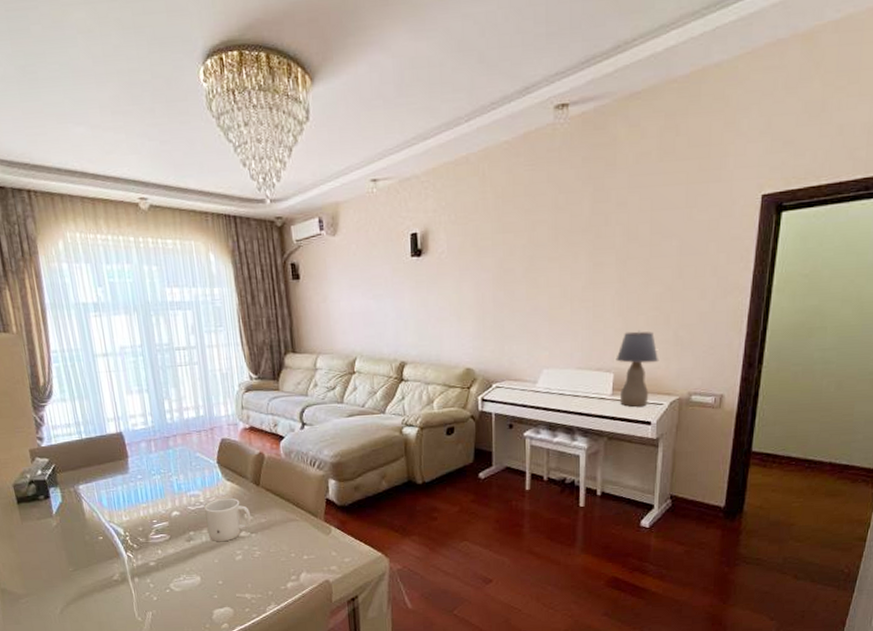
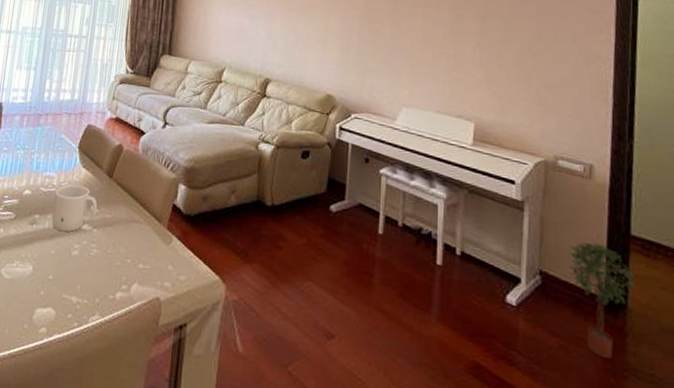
table lamp: present [615,330,659,407] -> none [476,83,522,163]
potted tree: none [696,463,753,554] -> present [569,241,637,360]

